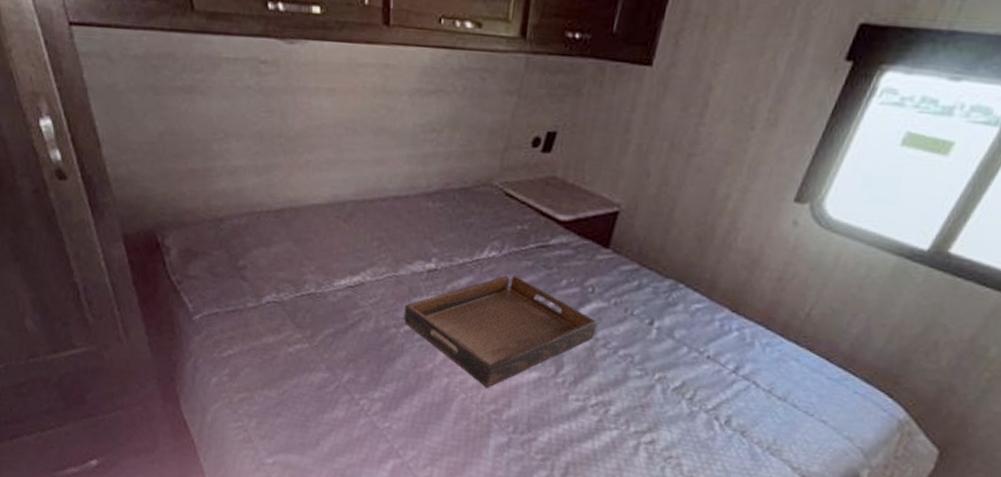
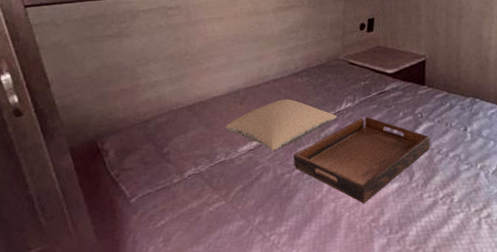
pillow: none [320,226,473,295] -> present [225,99,337,151]

